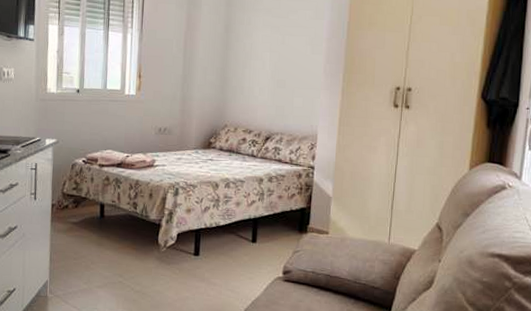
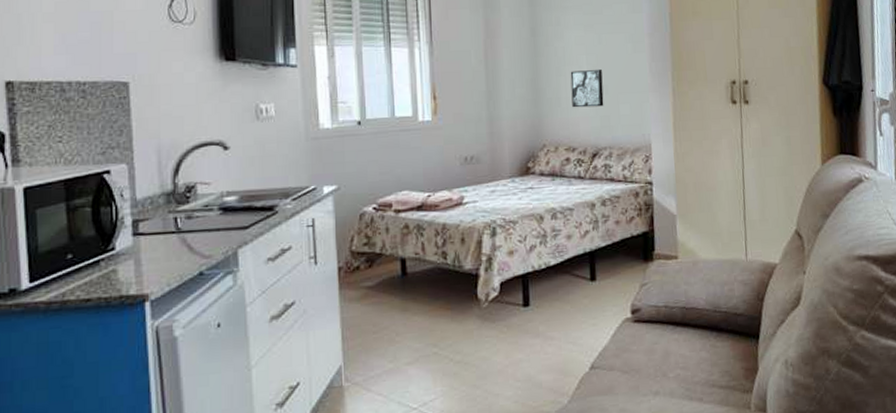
wall art: none [253,65,282,98] -> present [570,69,604,108]

